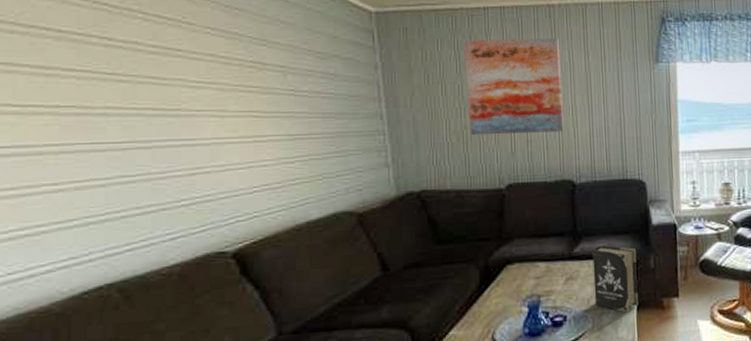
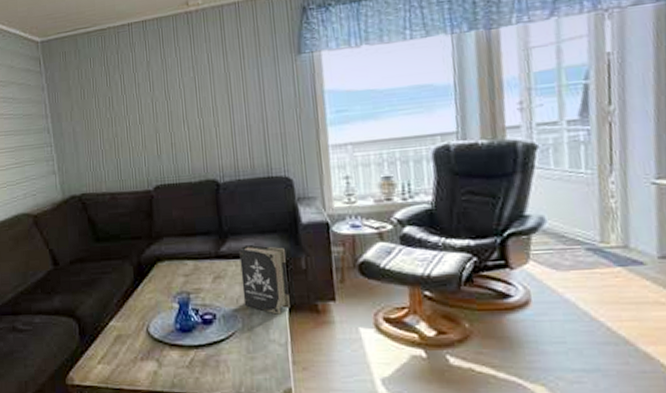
wall art: present [464,37,564,136] -> none [112,42,206,142]

